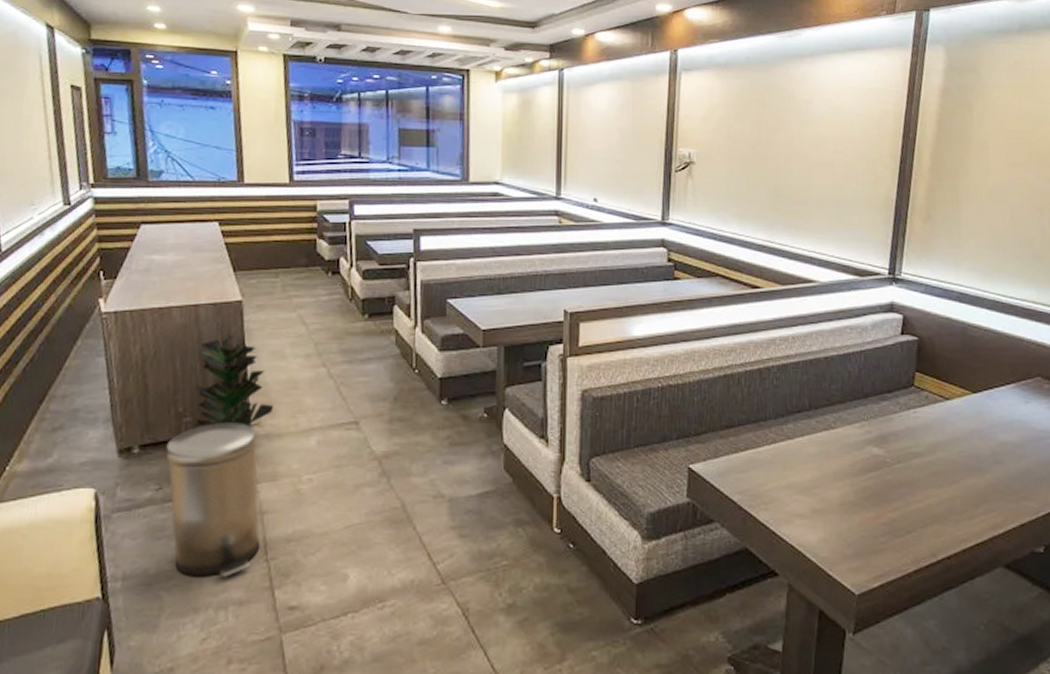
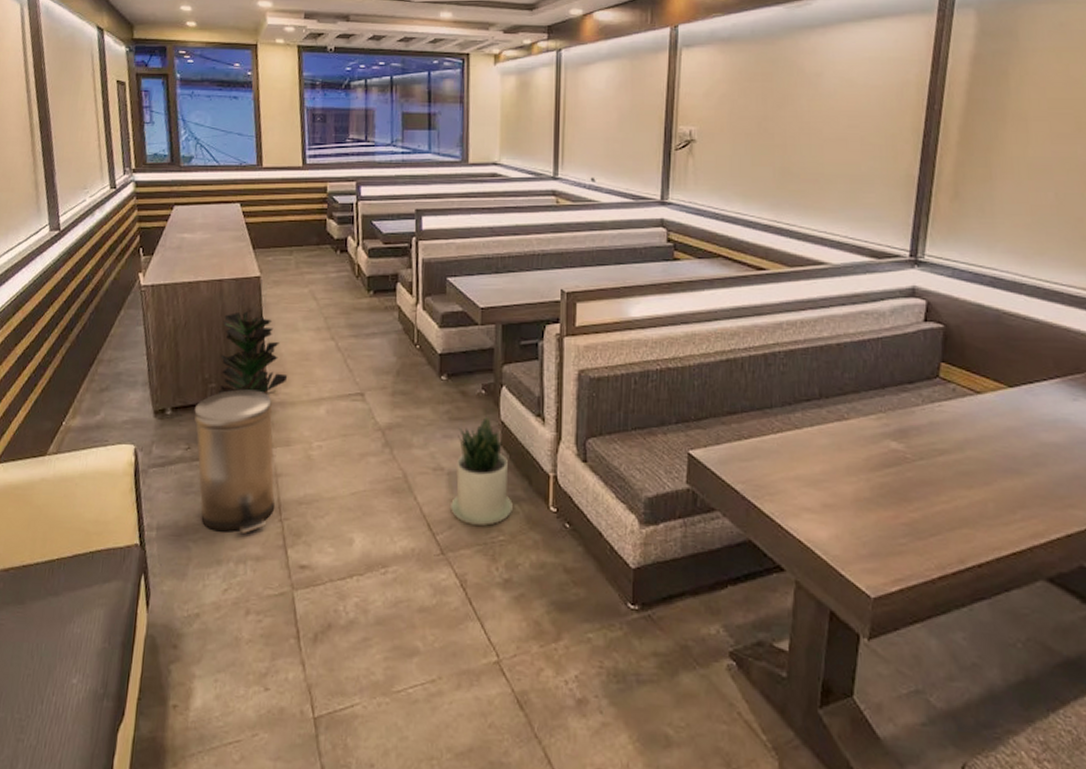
planter: none [452,440,516,551] -> present [451,416,513,526]

